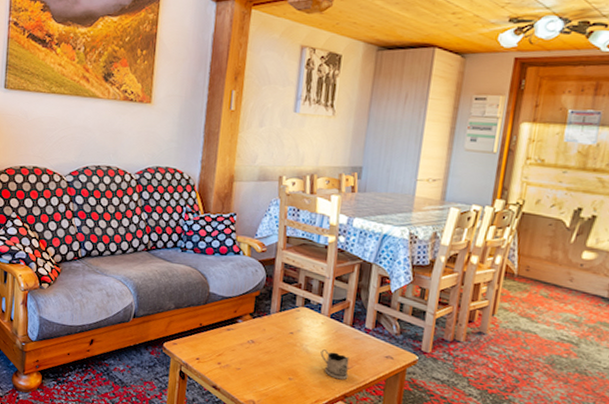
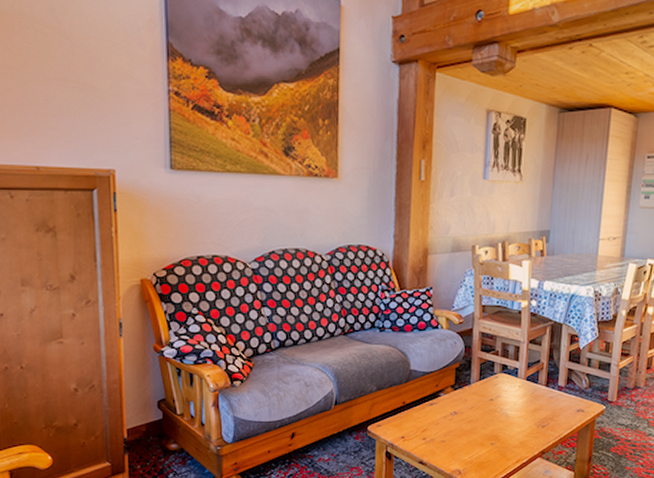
tea glass holder: present [320,349,350,380] -> none [519,411,545,438]

